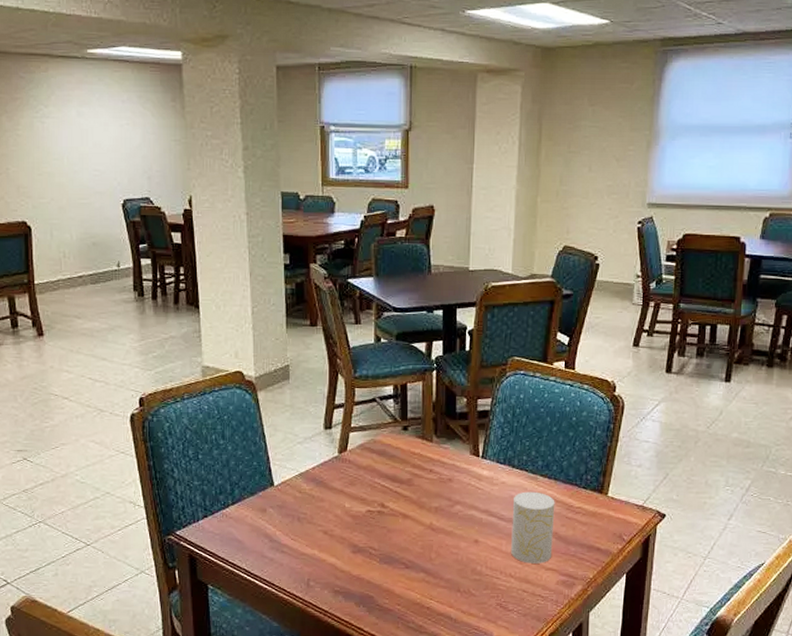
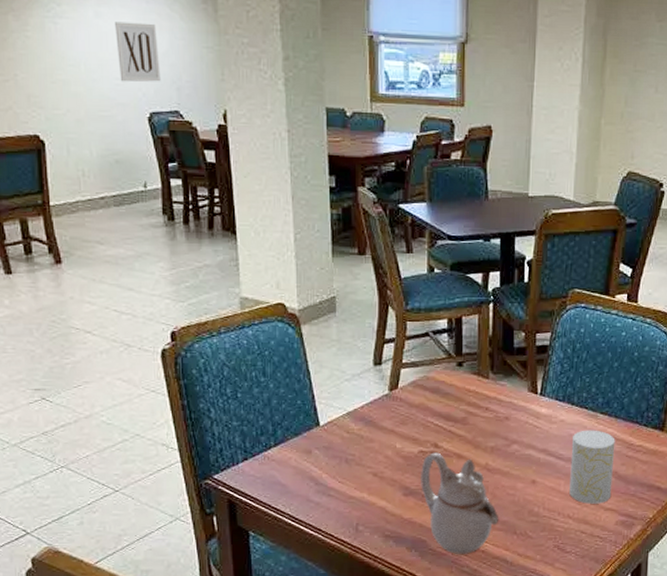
wall art: none [95,120,134,173] -> present [115,21,161,82]
teapot: none [368,512,444,610] -> present [421,452,499,554]

